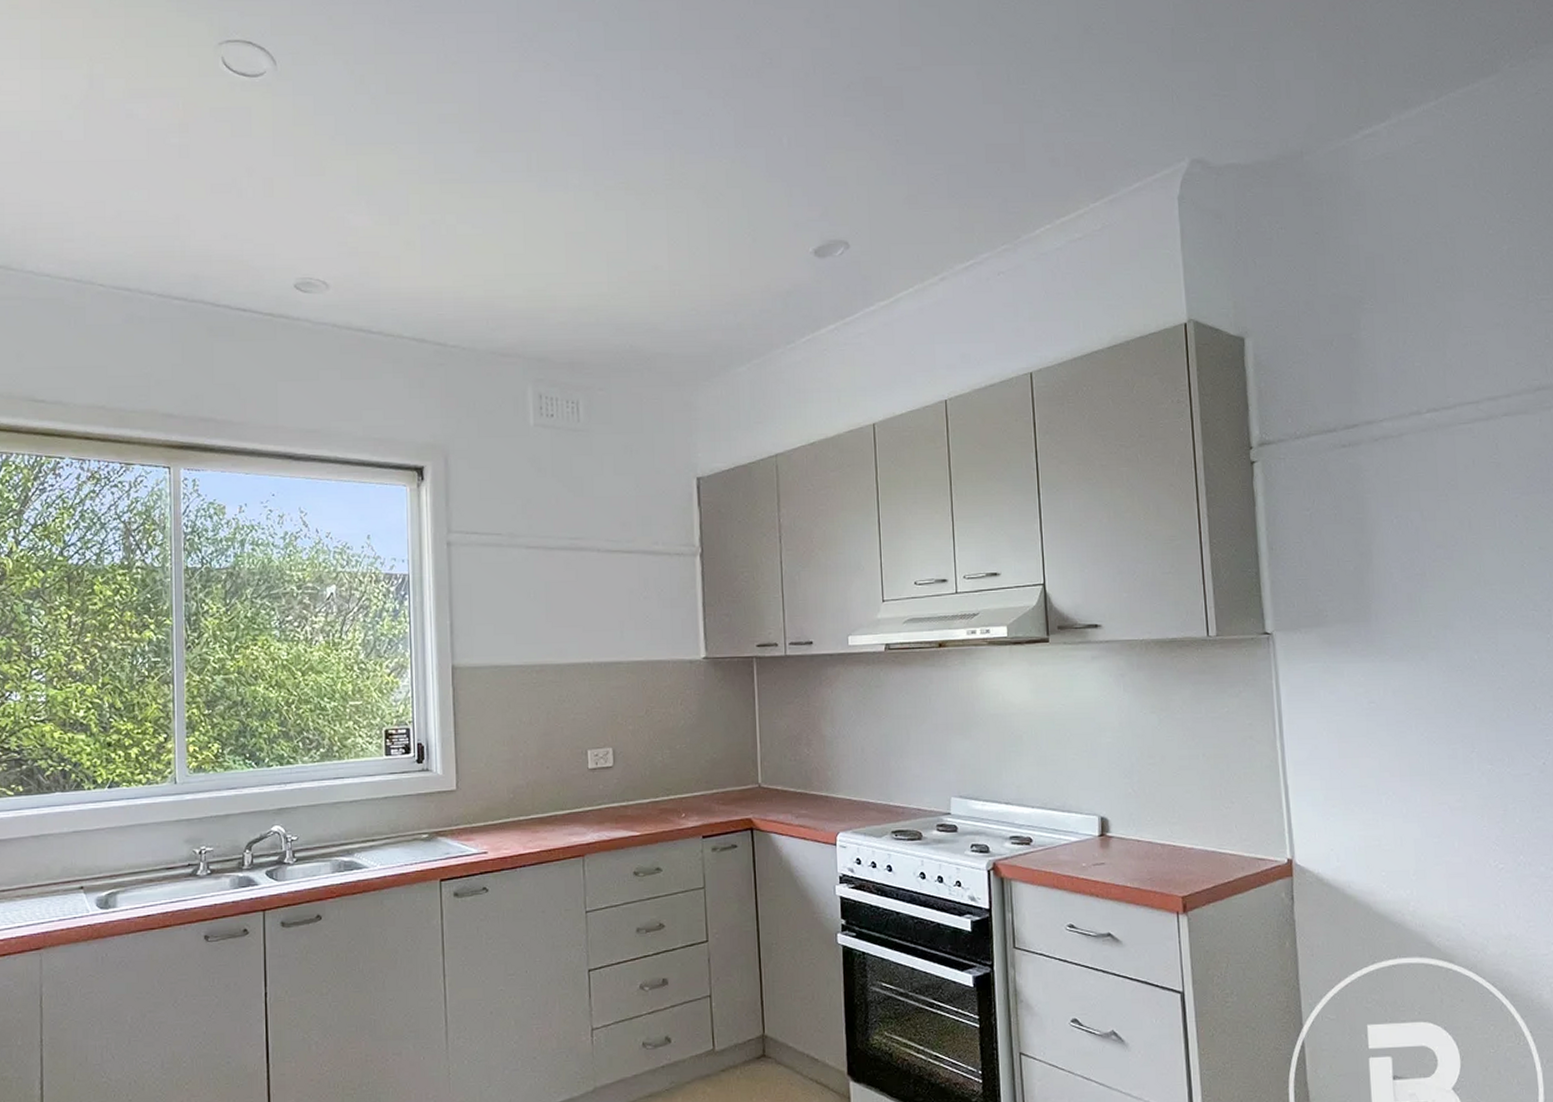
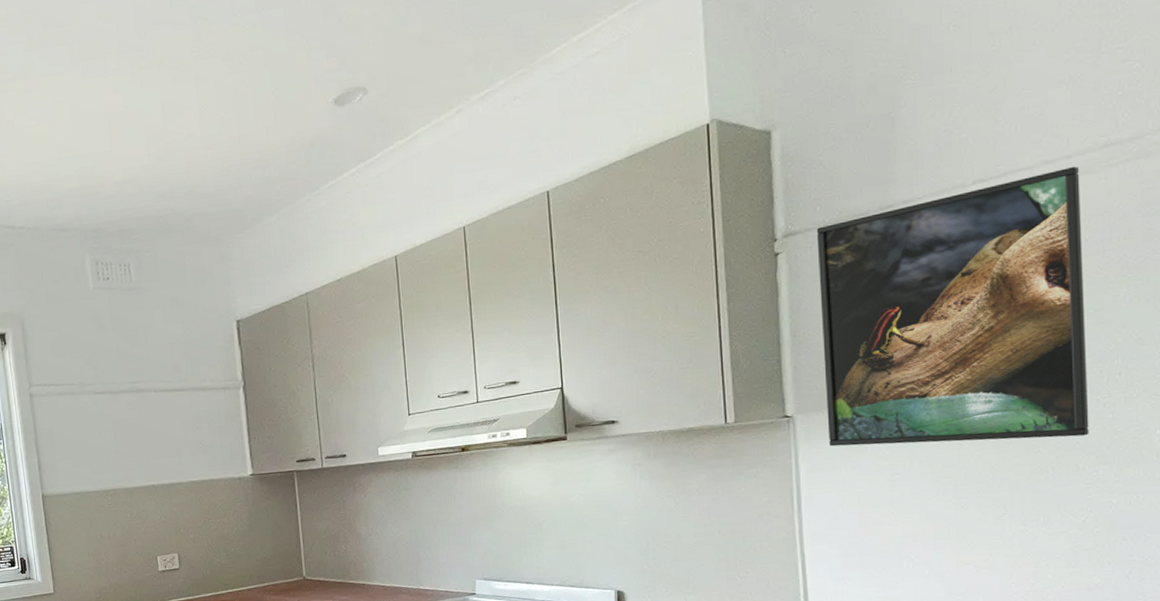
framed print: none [1289,405,1543,675] -> present [816,166,1089,447]

